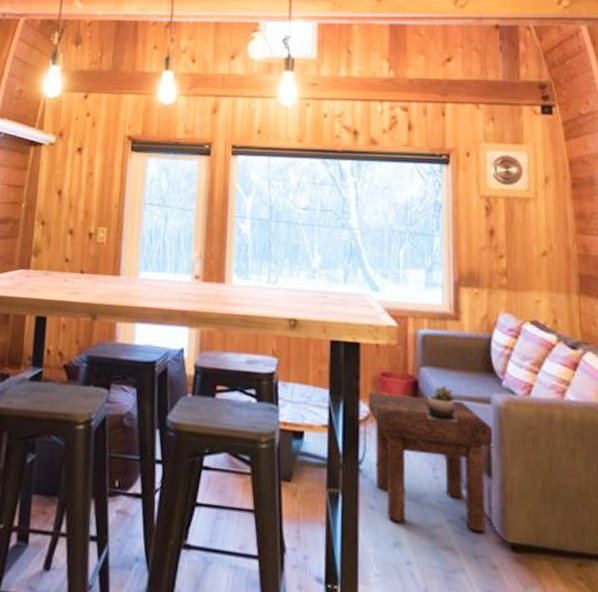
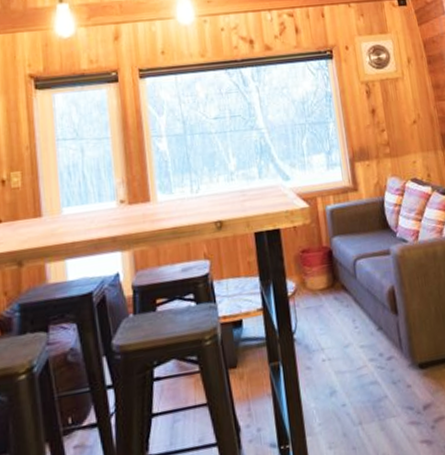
stool: present [368,392,494,533] -> none [293,258,399,374]
succulent plant: present [427,384,459,423] -> none [340,248,368,281]

